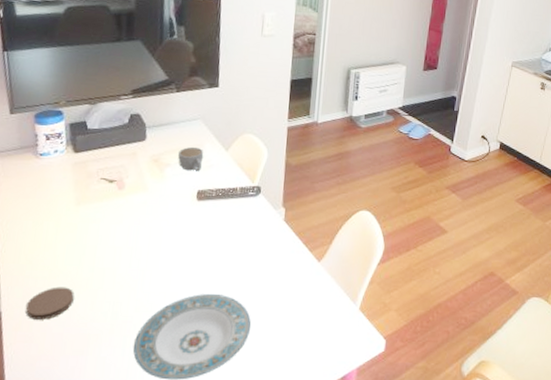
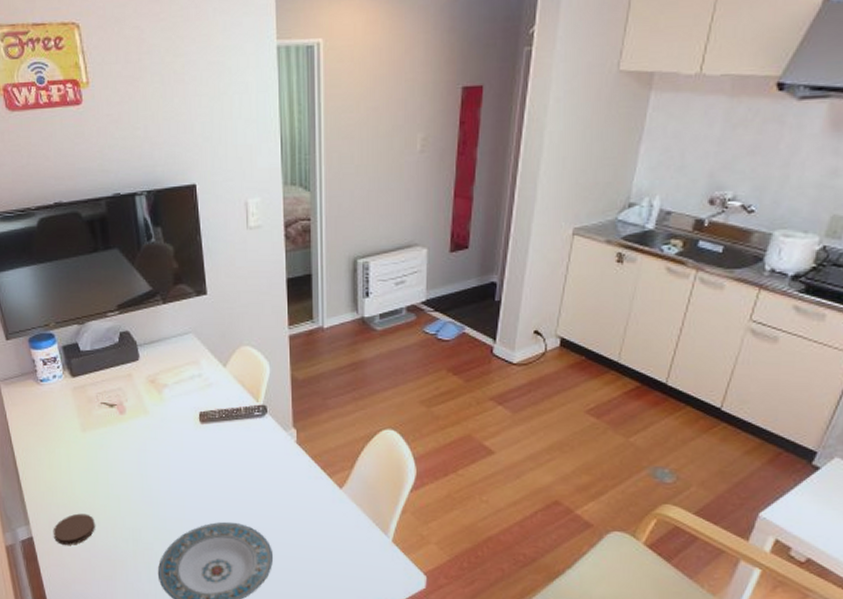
mug: present [177,146,204,172] -> none [173,364,201,391]

